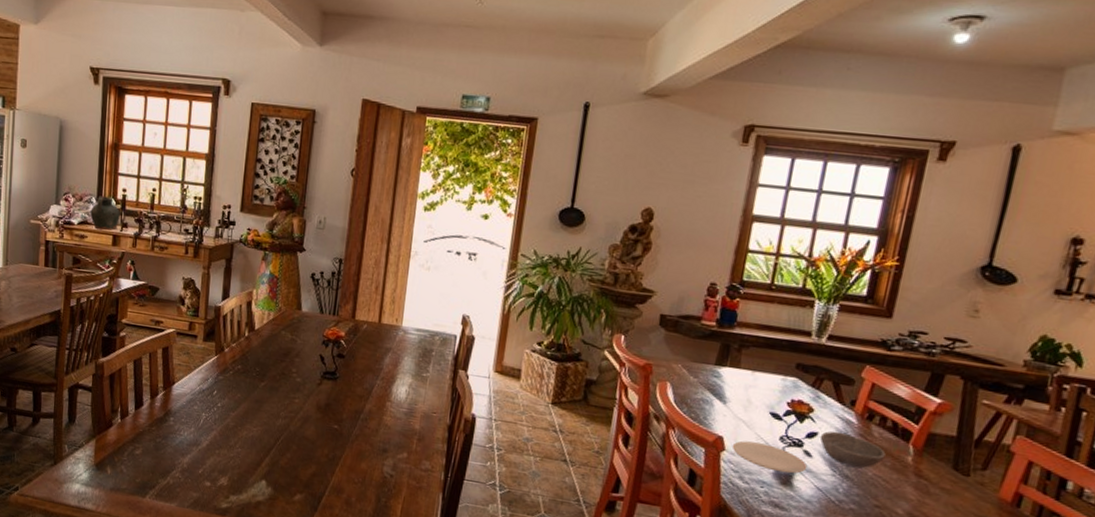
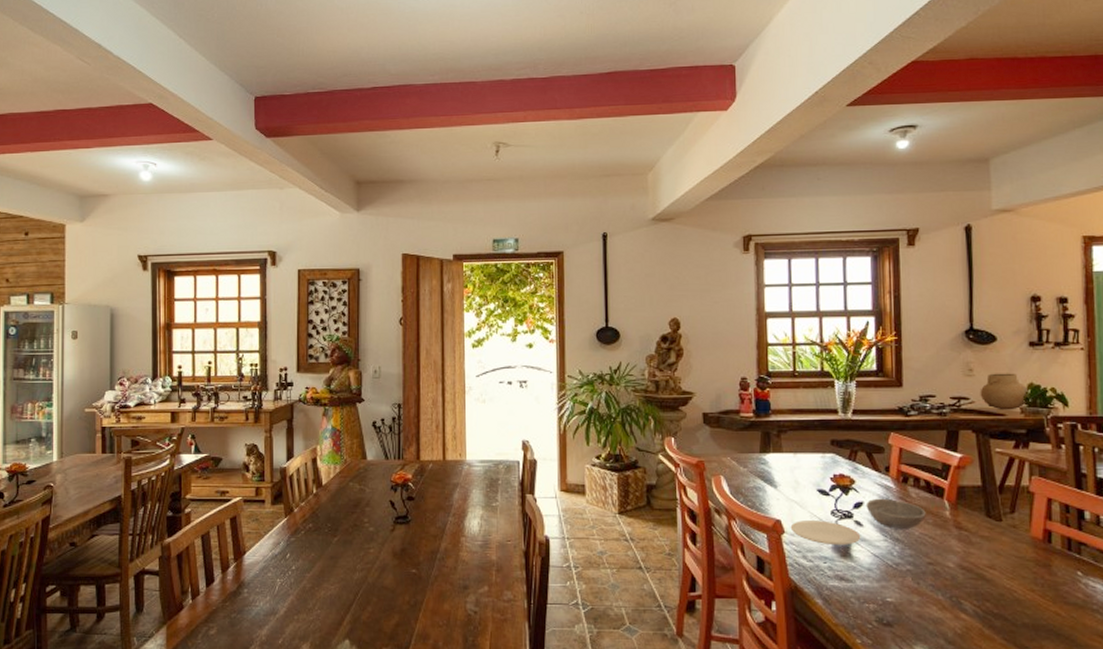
ceramic jug: present [90,196,120,231] -> none [147,375,177,409]
ceramic pot: none [981,318,1040,362] -> present [981,373,1029,410]

